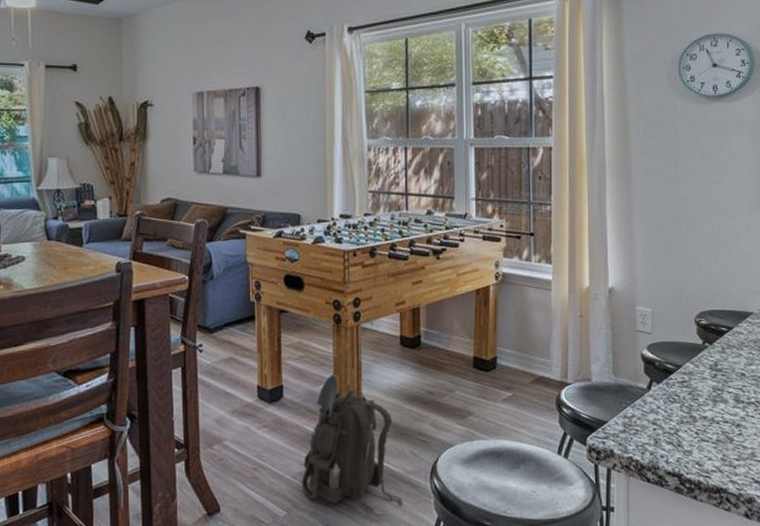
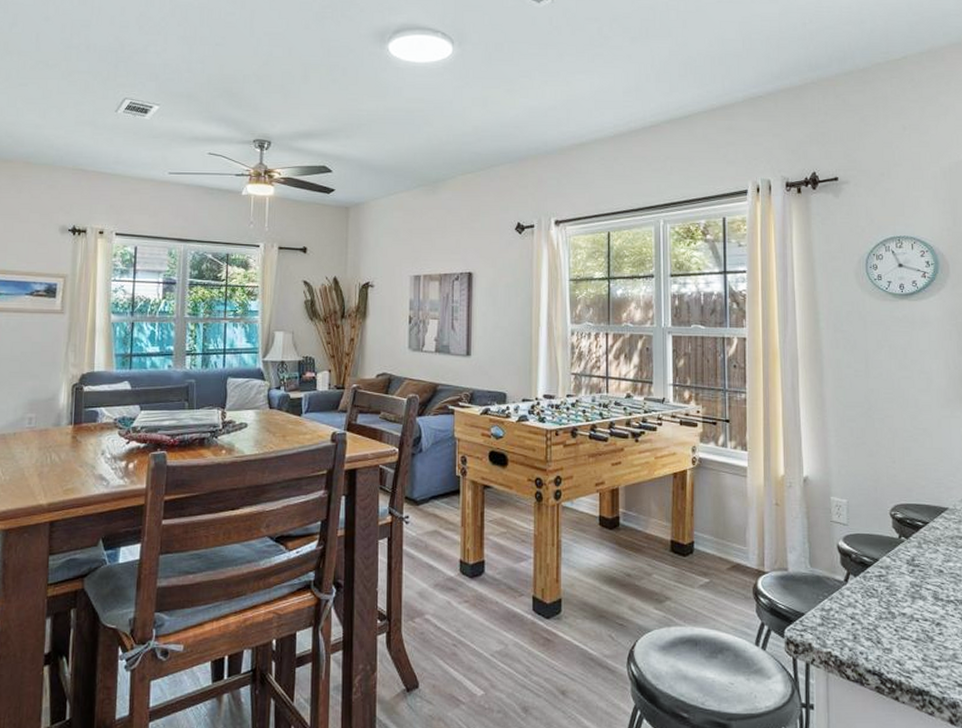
backpack: present [301,373,403,516] -> none [499,551,600,701]

